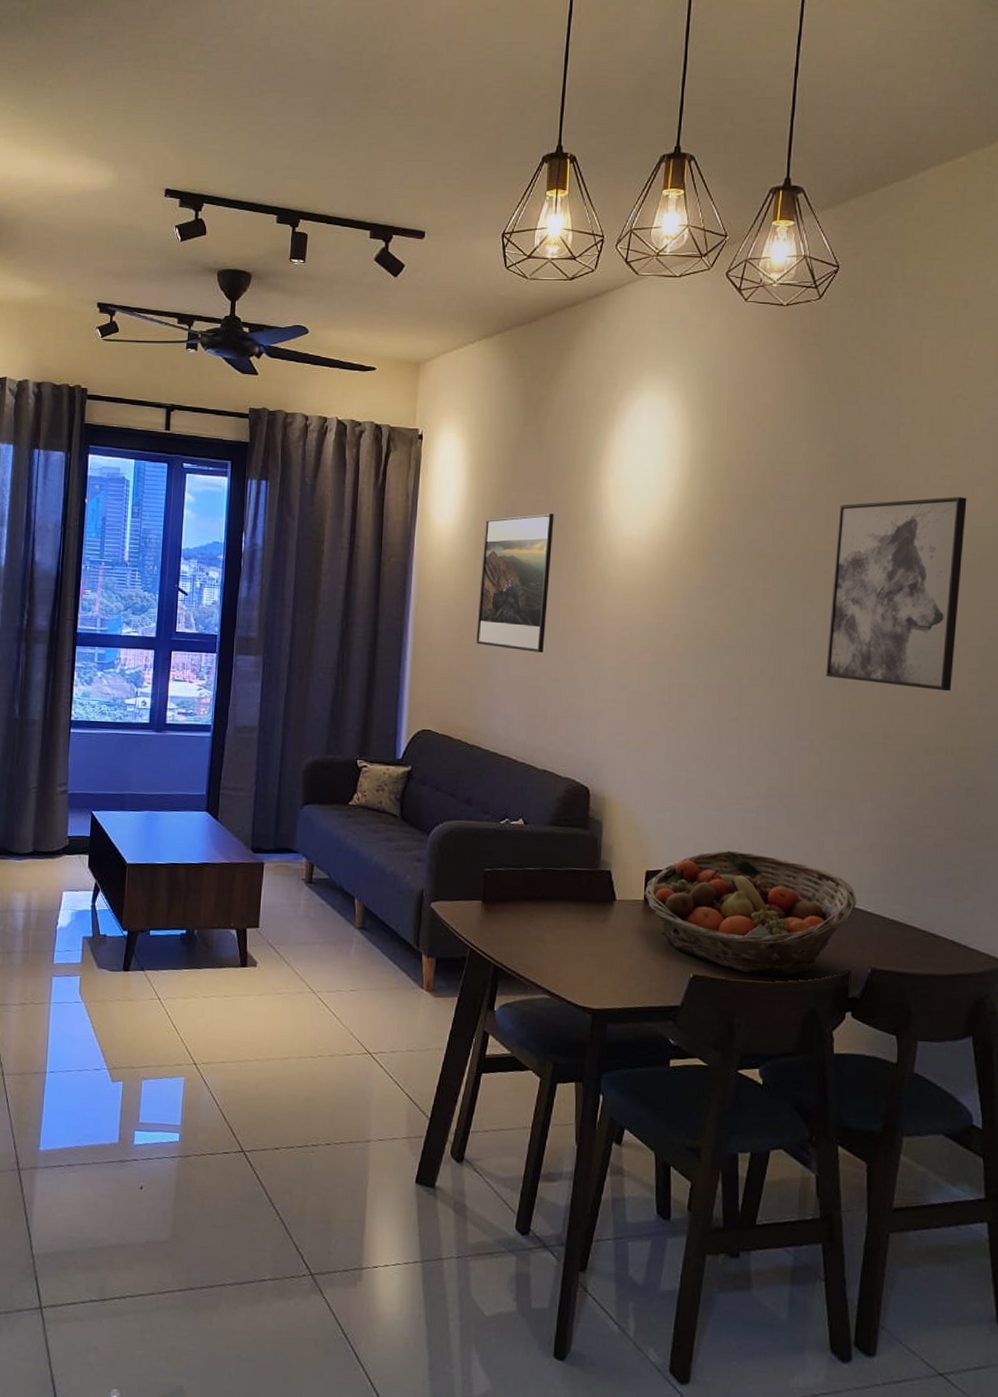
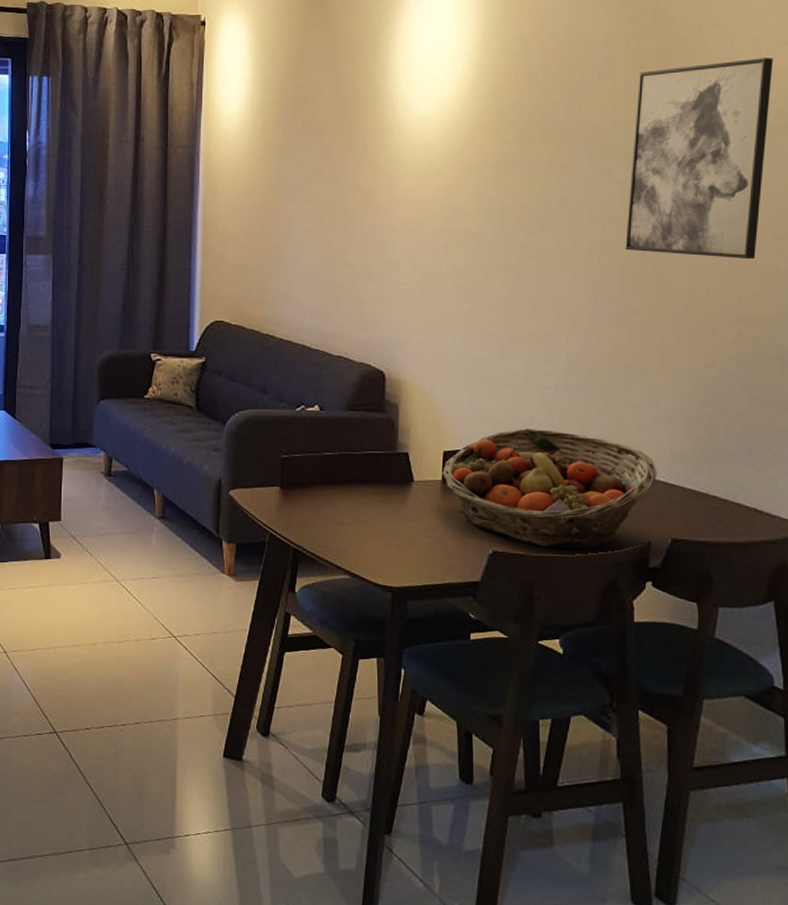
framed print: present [476,512,554,653] -> none [267,95,343,239]

